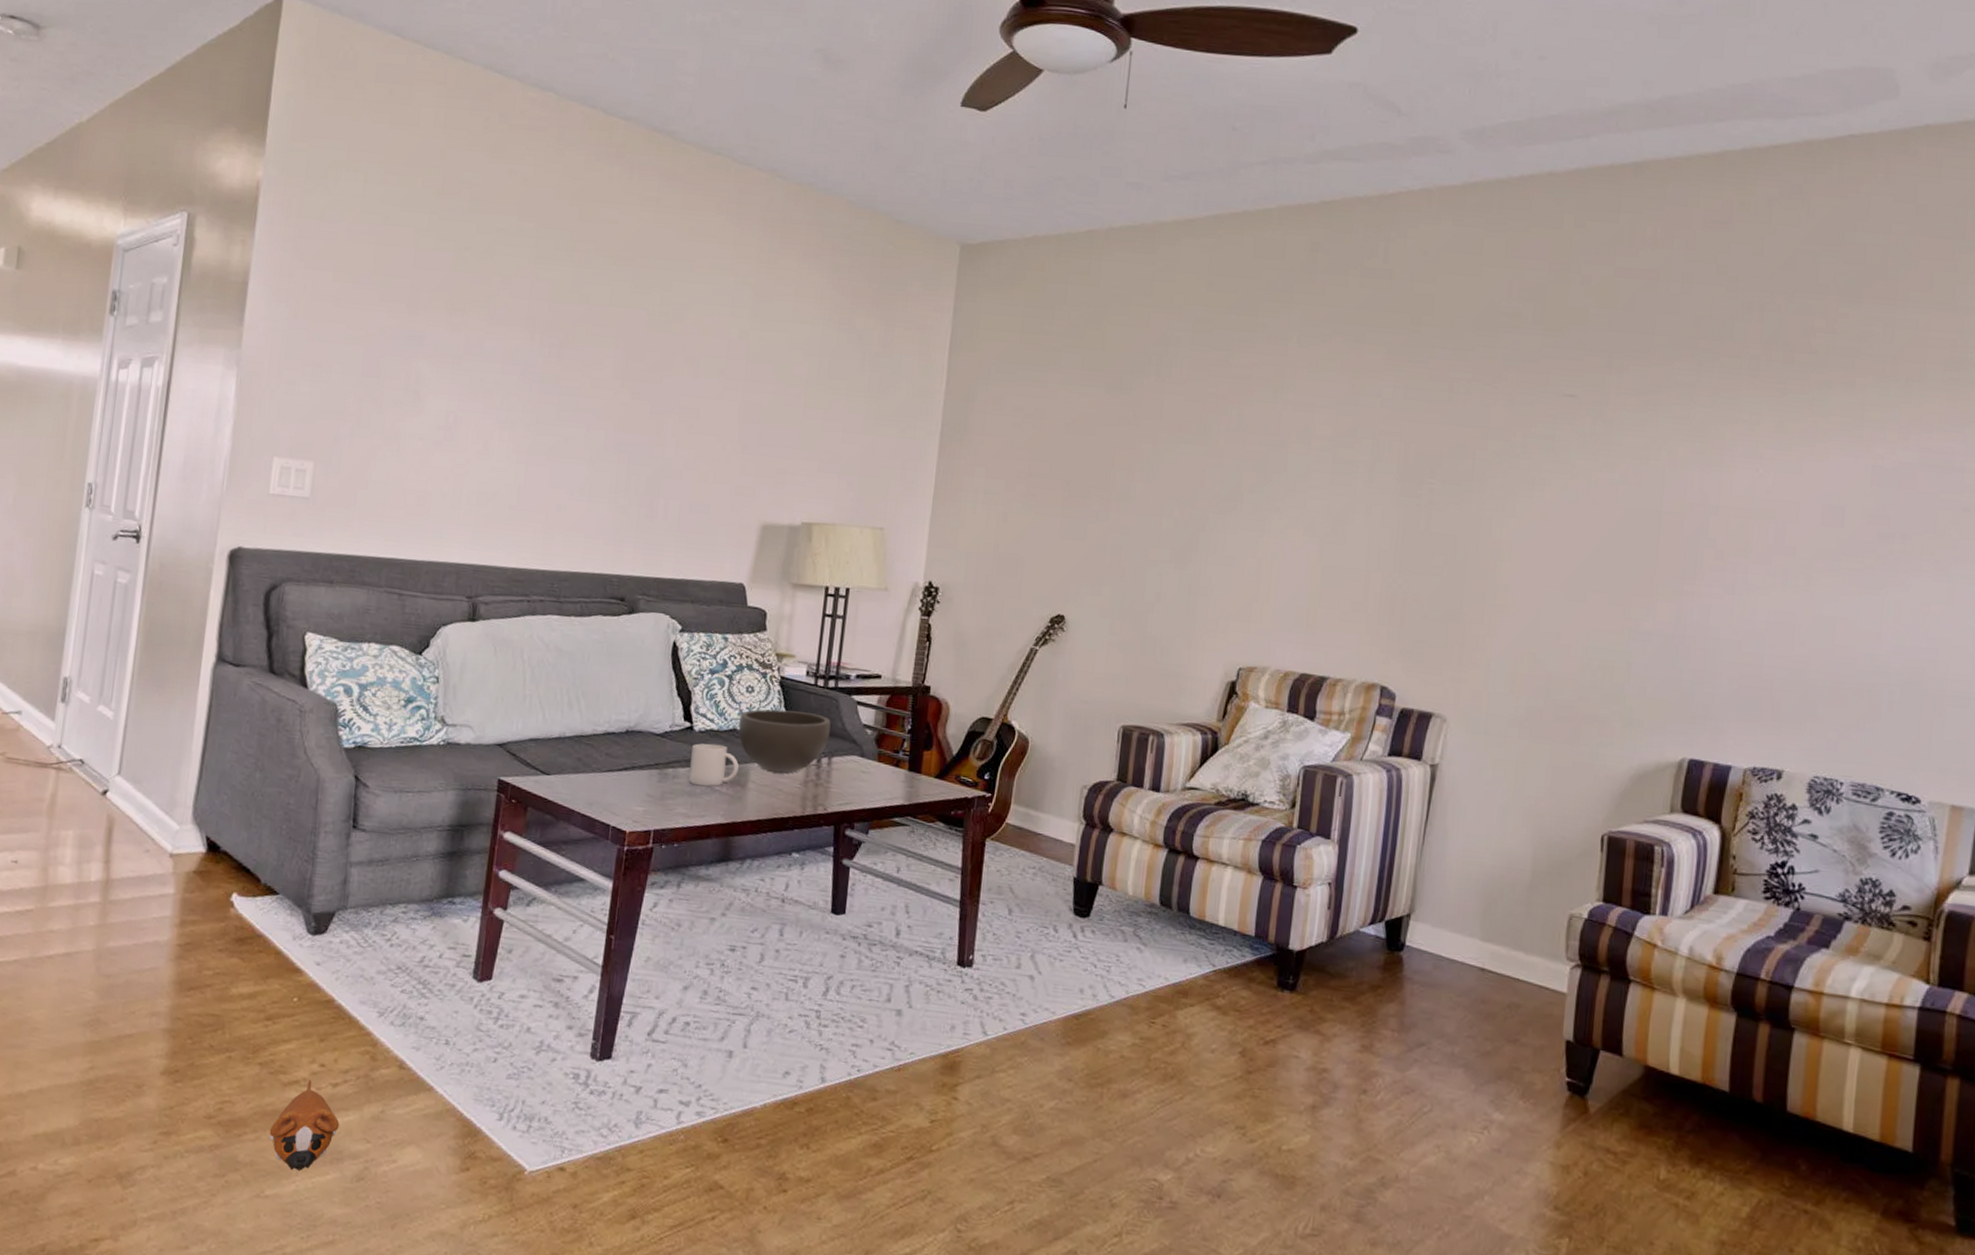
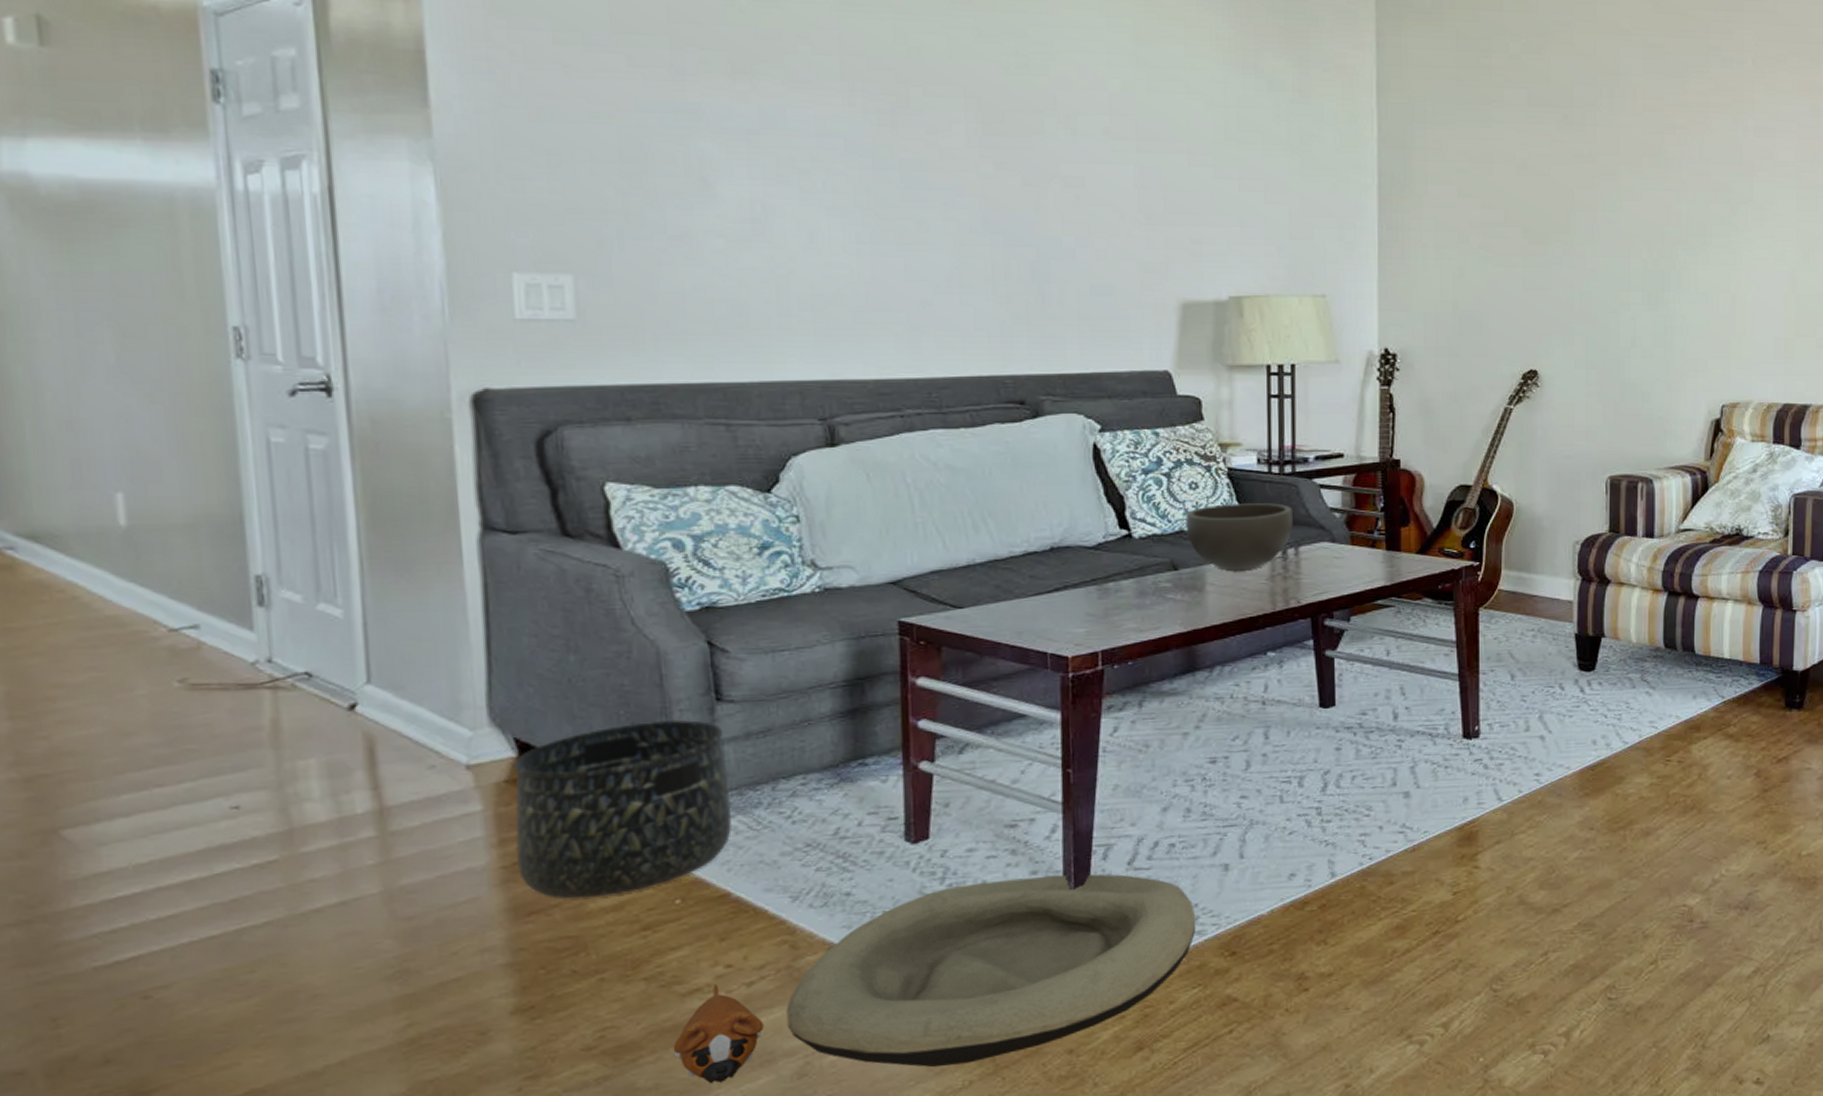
basket: none [189,838,353,985] -> present [514,719,733,899]
dog bed: none [356,1028,699,1199] -> present [786,874,1196,1068]
mug: present [689,743,740,788] -> none [1134,549,1193,597]

